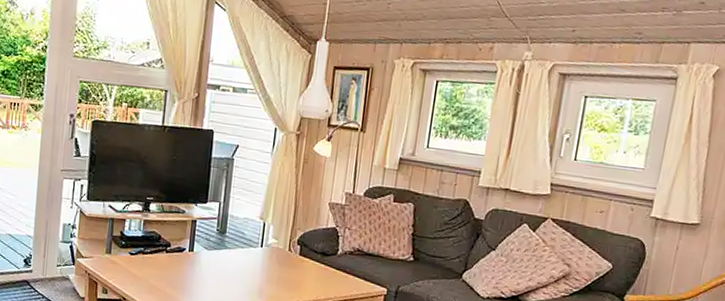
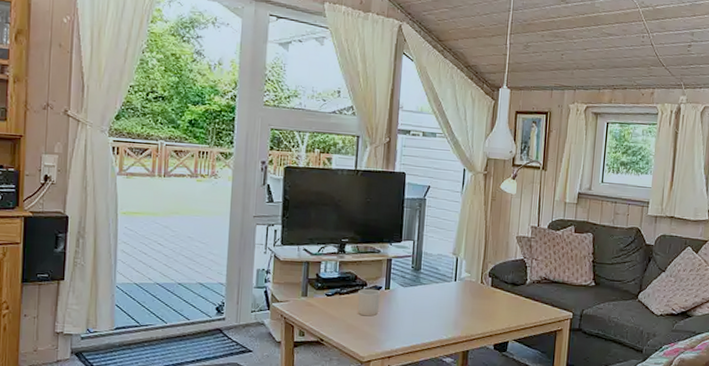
mug: none [160,249,184,278] -> present [357,288,381,317]

